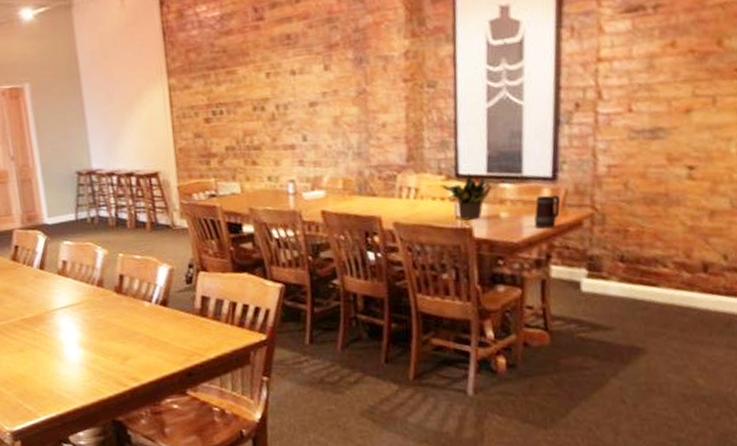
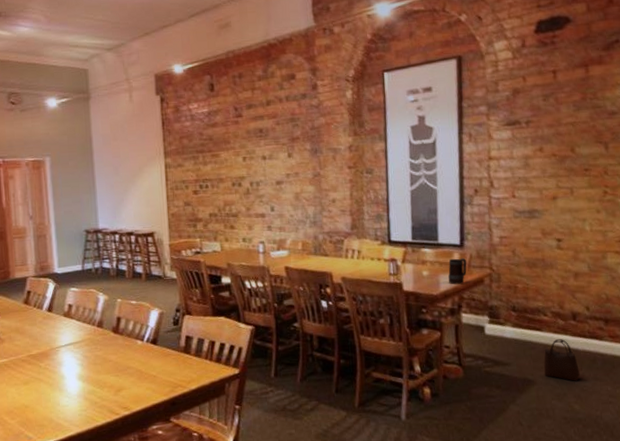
potted plant: present [440,174,491,220] -> none [376,240,416,277]
handbag: none [659,296,709,350] -> present [544,338,581,381]

